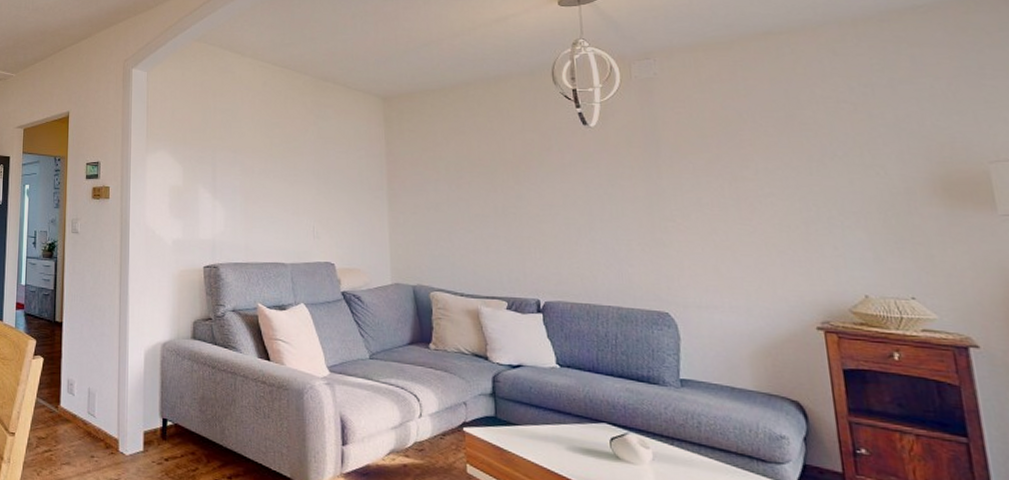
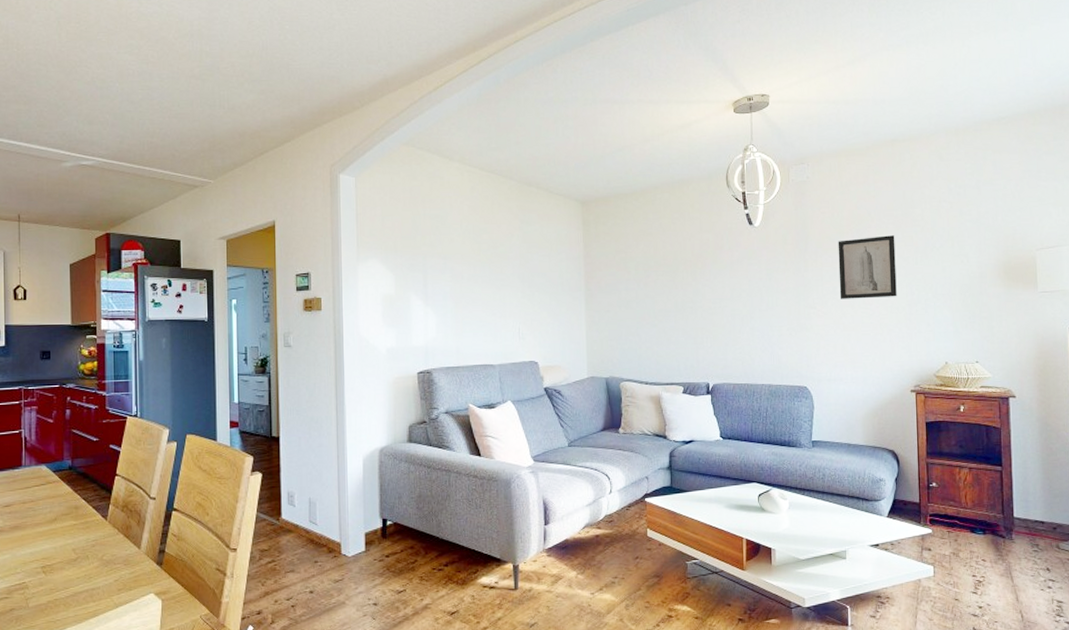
wall art: none [699,140,787,213] -> present [838,235,897,299]

